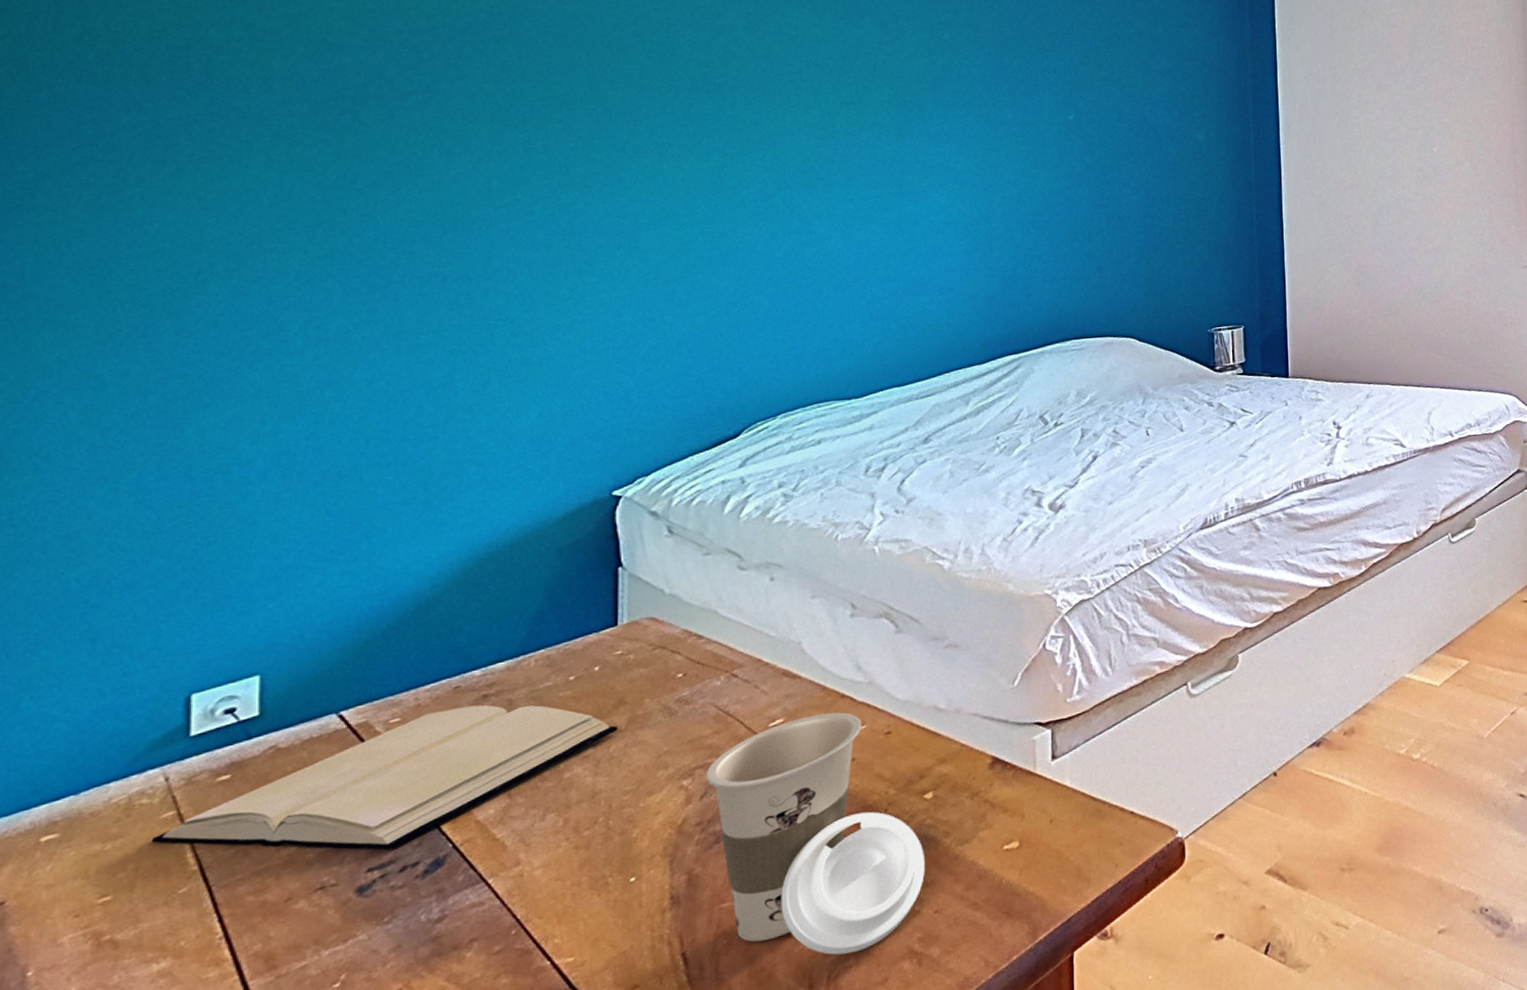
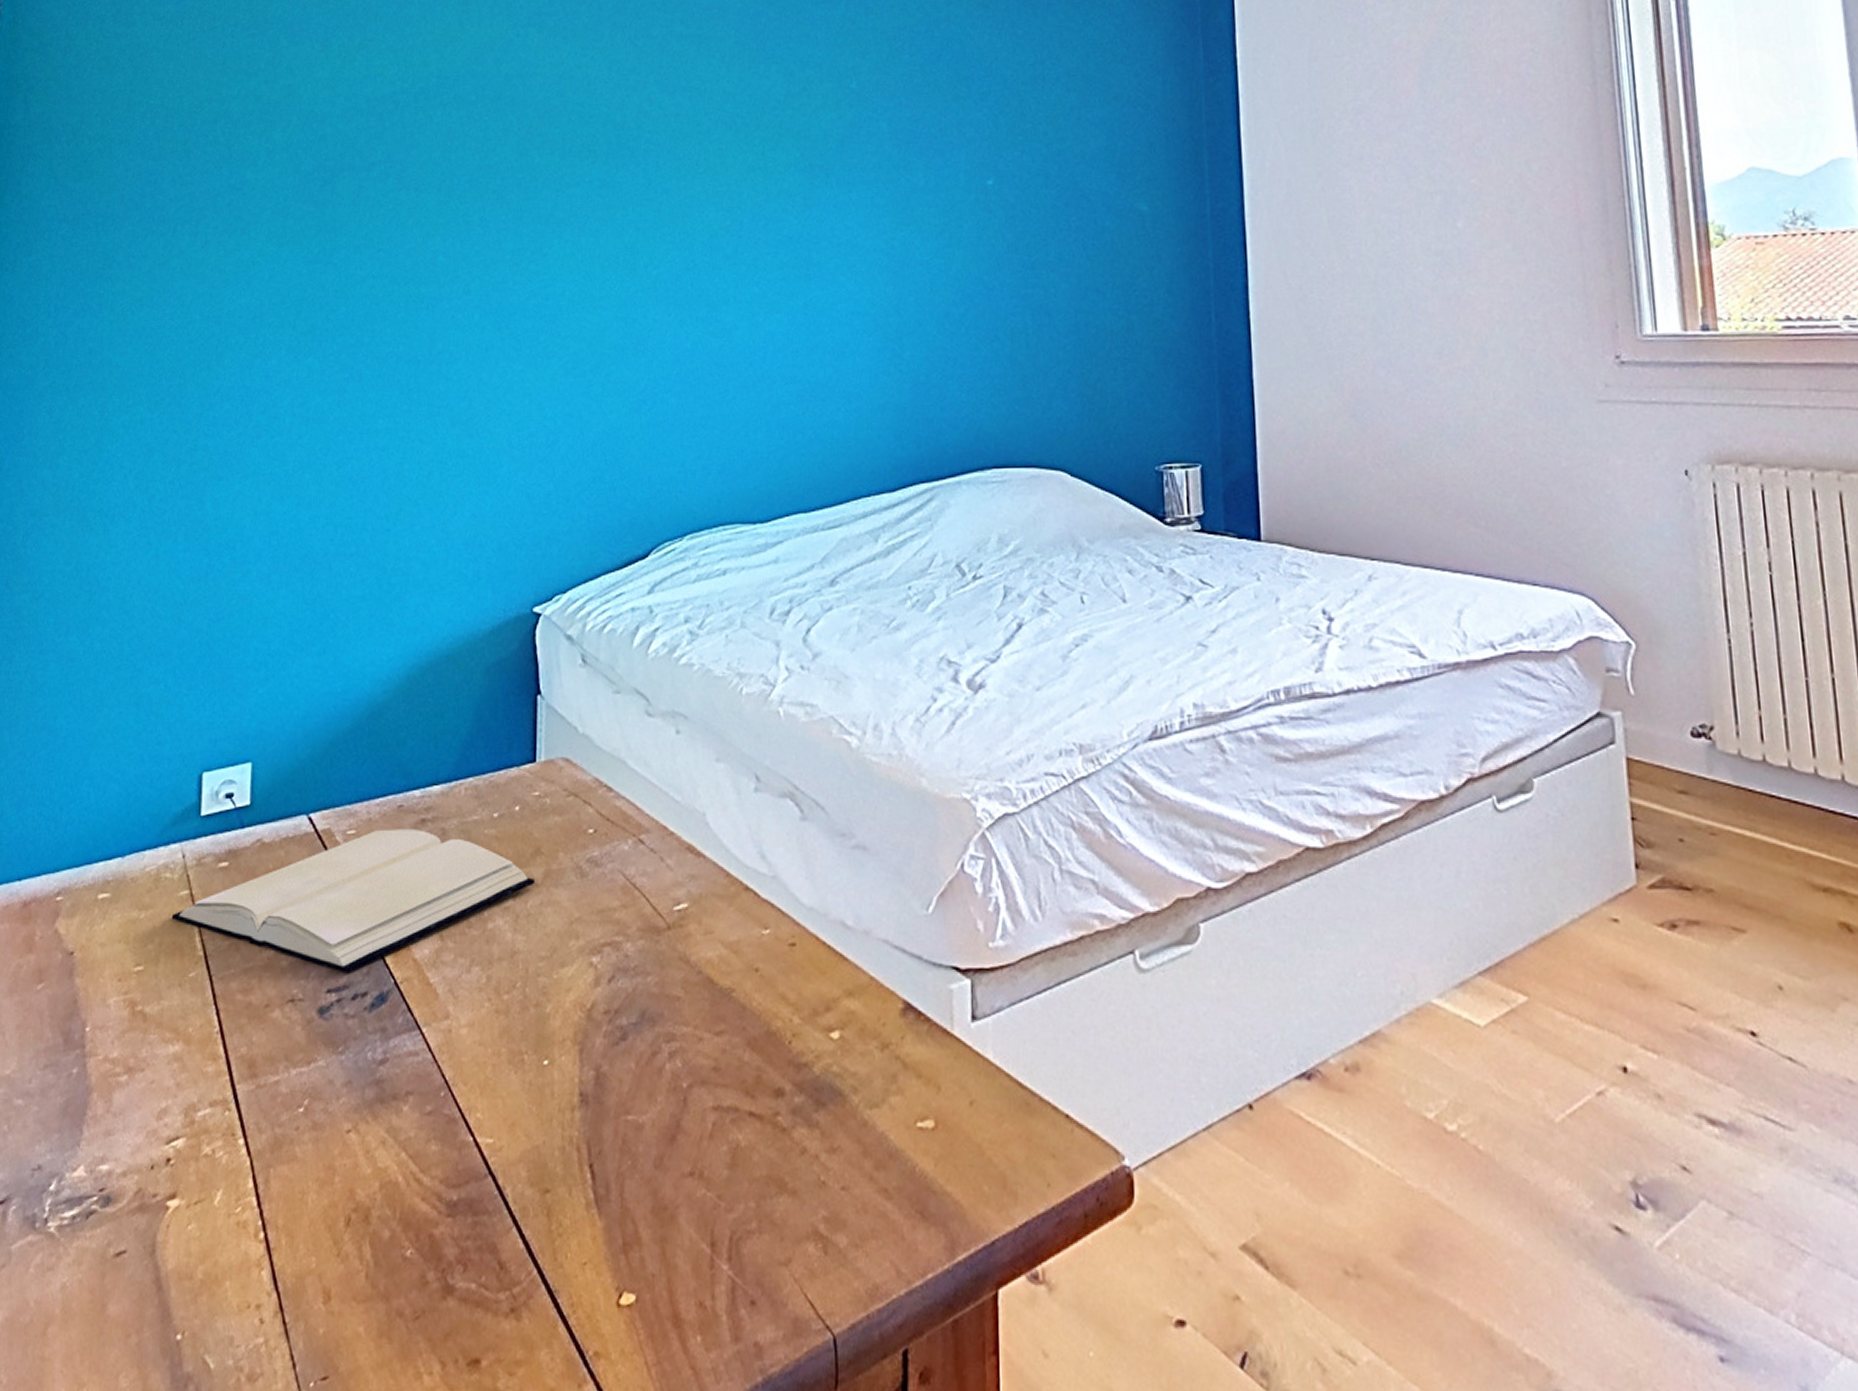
cup: present [706,712,925,955] -> none [614,905,831,1215]

